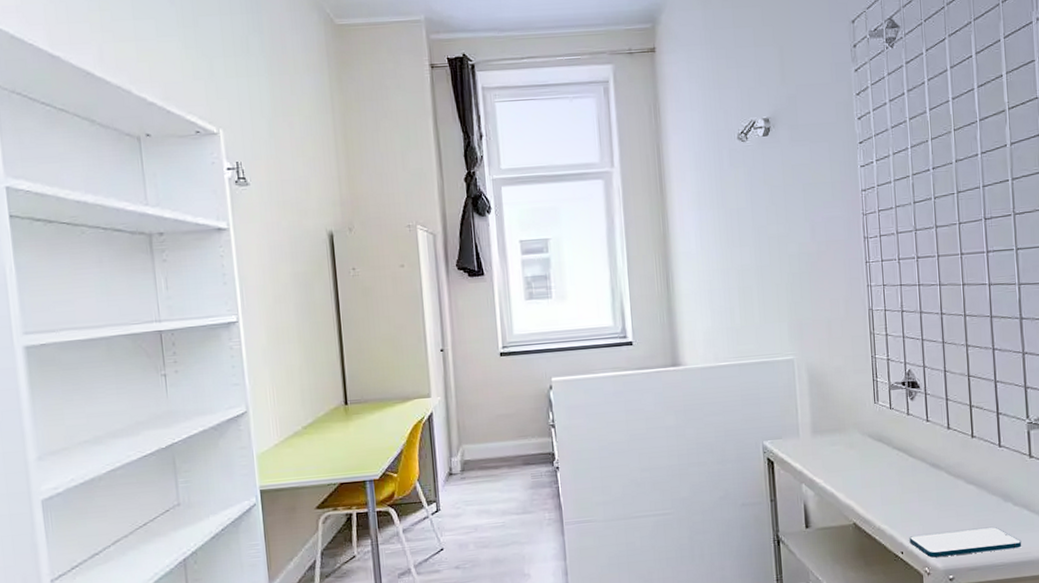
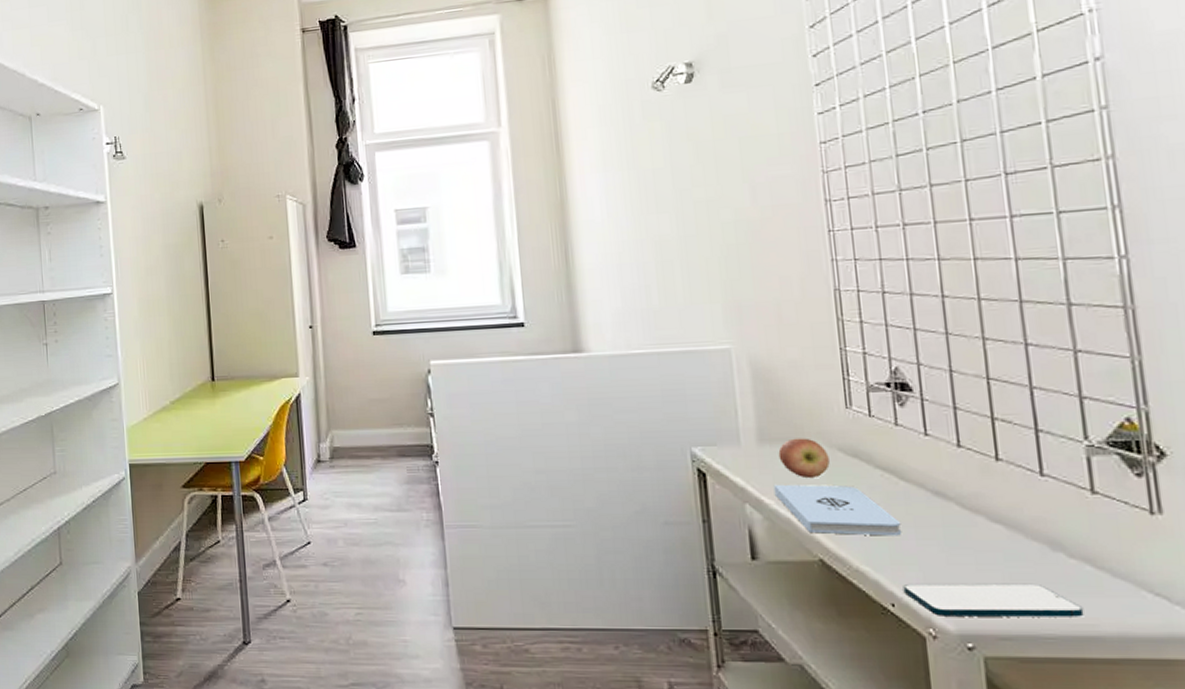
notepad: none [822,464,910,503] -> present [773,484,902,536]
apple: none [826,428,862,460] -> present [778,438,830,479]

